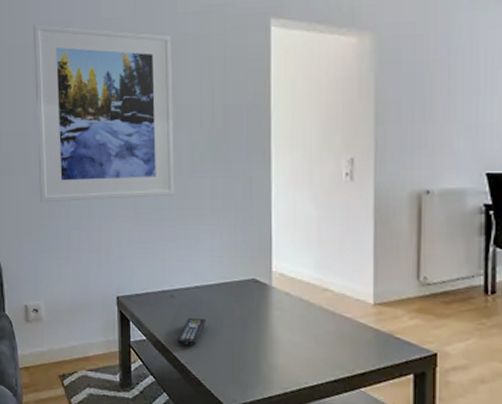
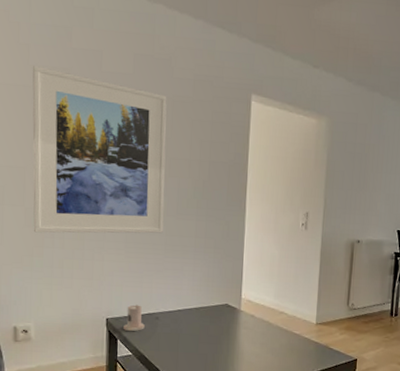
candle: none [136,280,159,313] -> present [123,304,145,332]
remote control: present [177,317,206,346] -> none [159,335,186,359]

